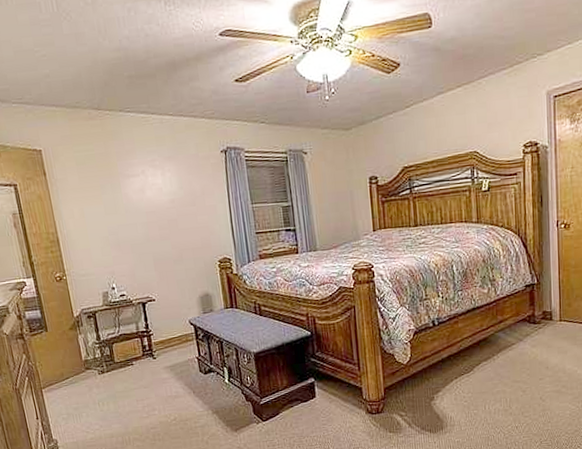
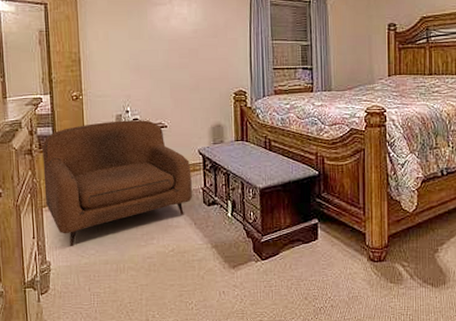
armchair: none [32,295,188,423] -> present [42,120,192,246]

